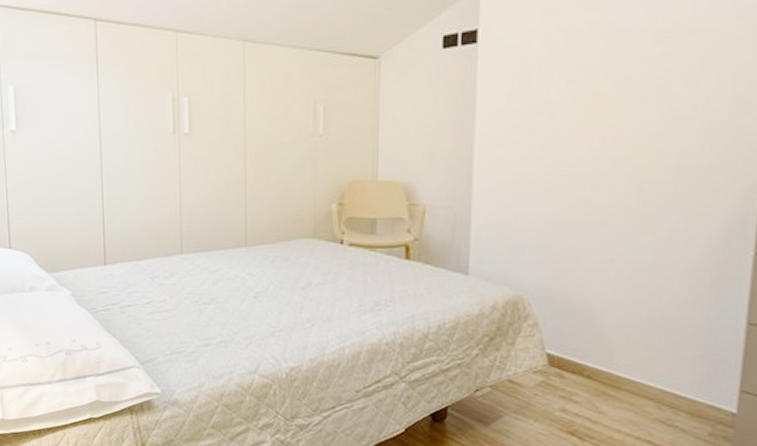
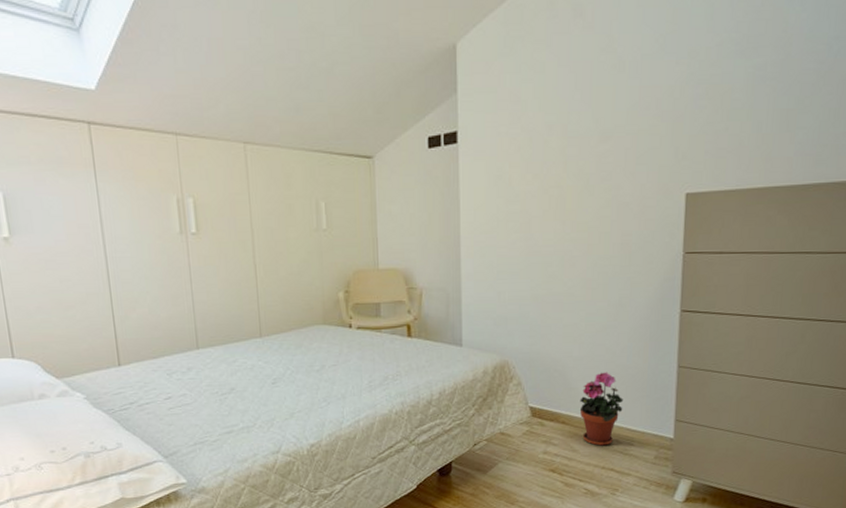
potted plant: none [610,320,670,412] -> present [579,372,624,446]

